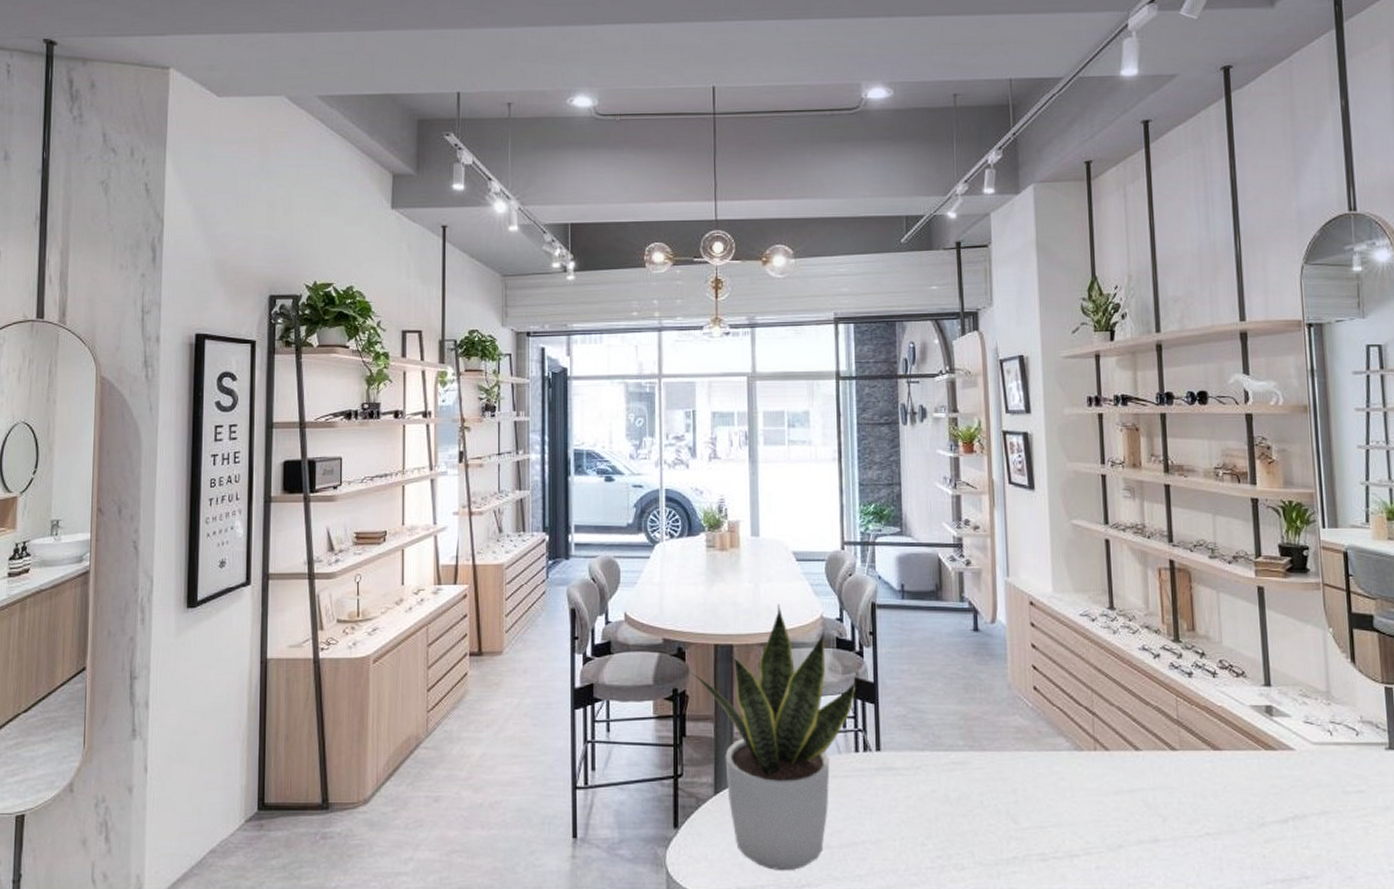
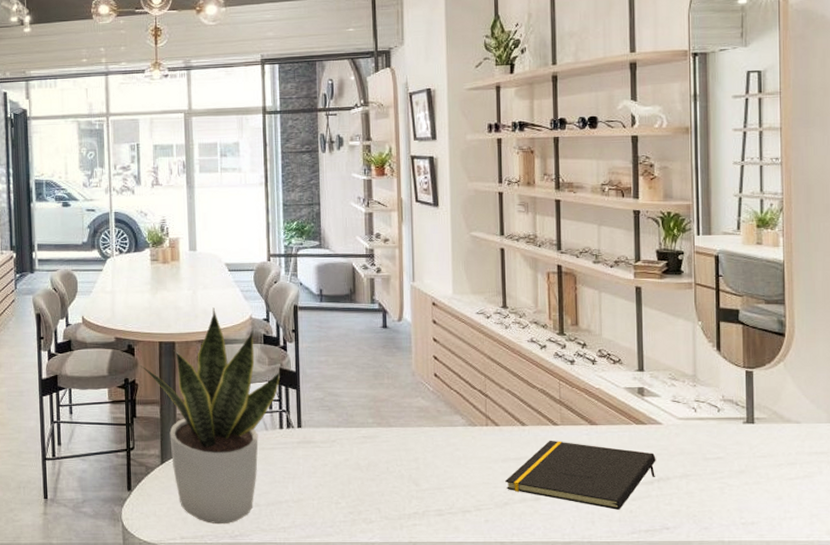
notepad: none [1118,768,1290,854] -> present [505,440,656,510]

